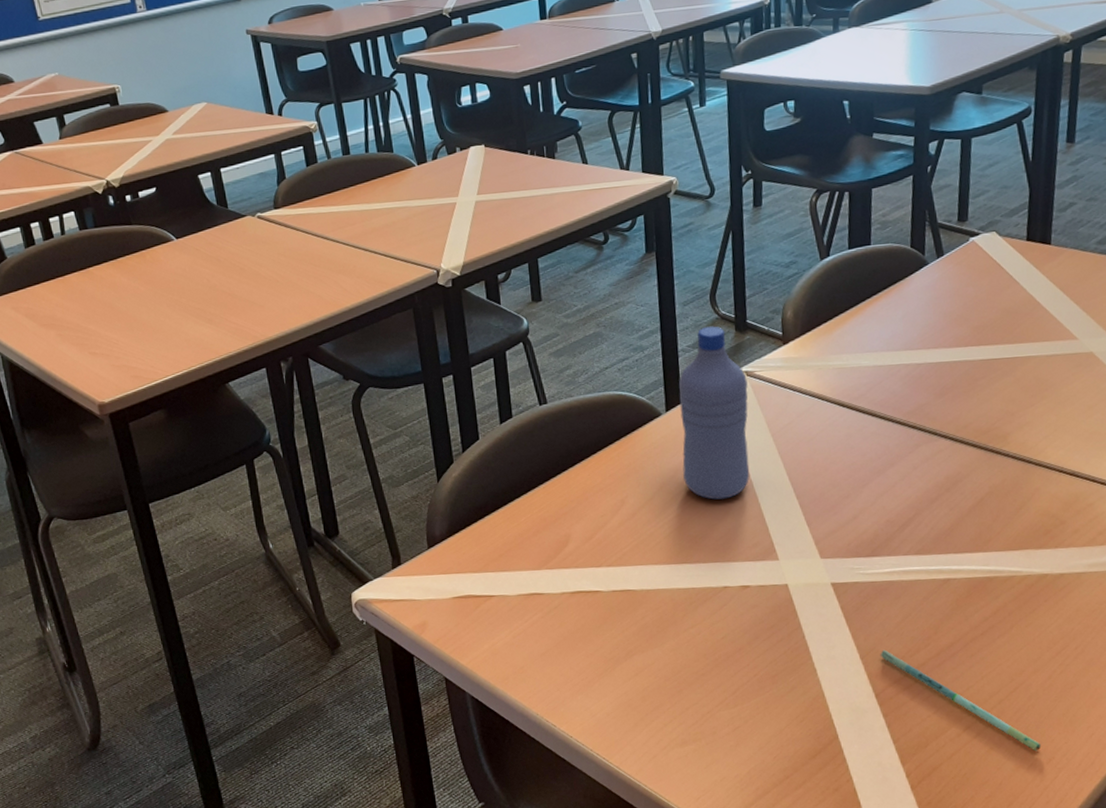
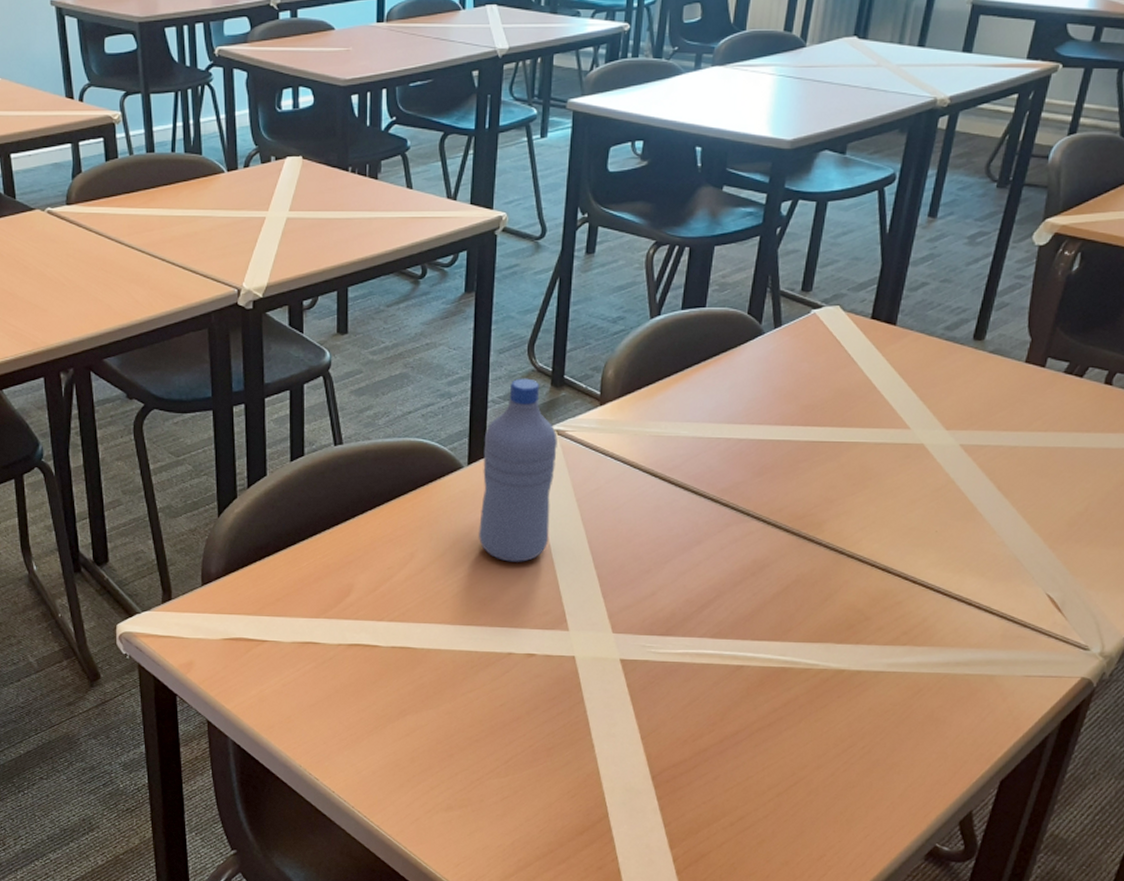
pen: present [880,649,1042,752] -> none [661,732,815,847]

